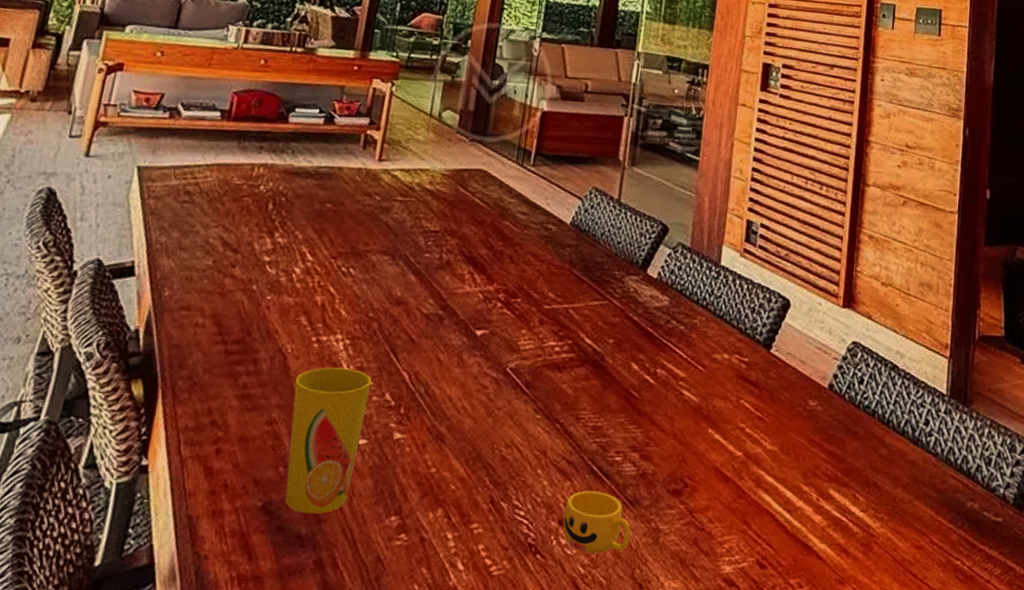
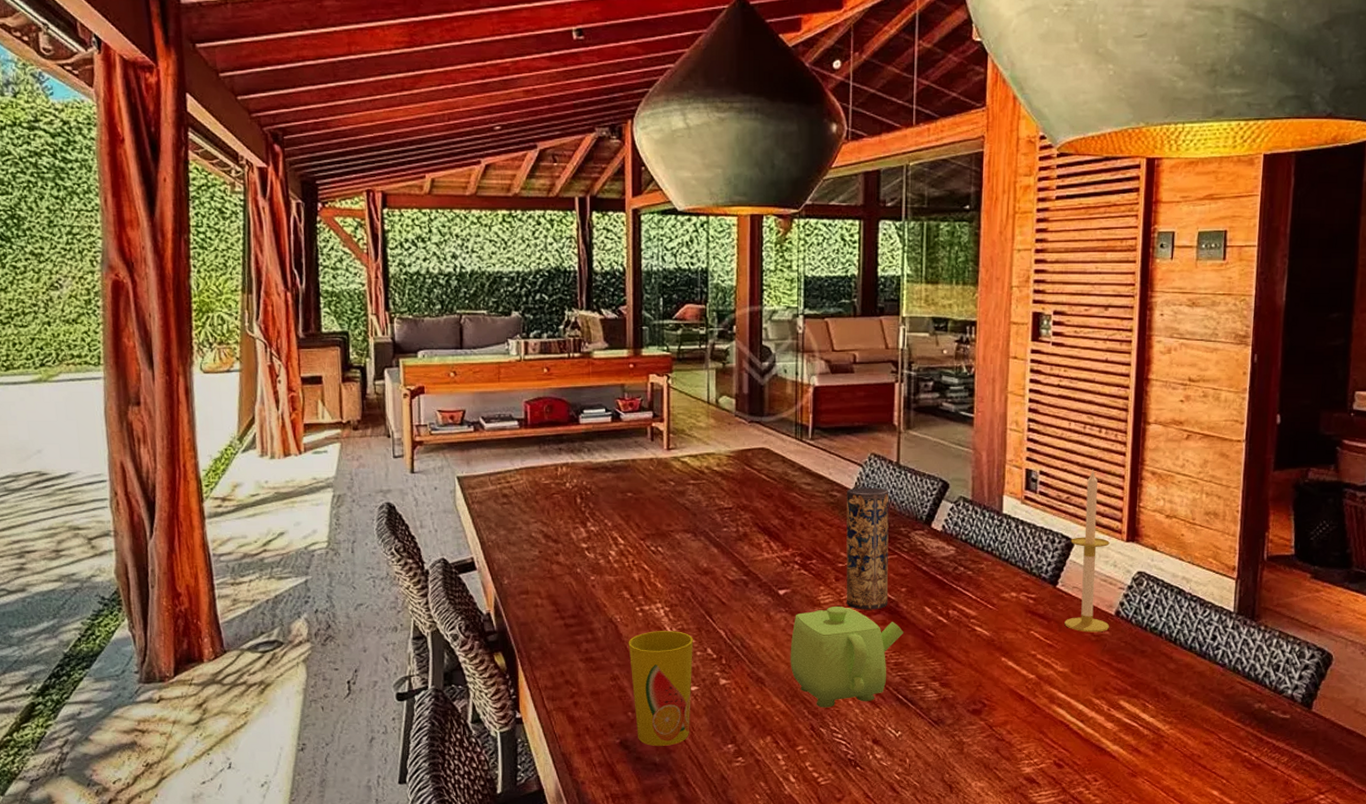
teapot: none [477,354,607,477] -> present [790,607,904,708]
vase: none [548,222,607,362] -> present [846,487,889,610]
cup: present [563,490,631,554] -> none [876,715,938,764]
candle: none [776,226,826,407] -> present [1064,469,1110,633]

